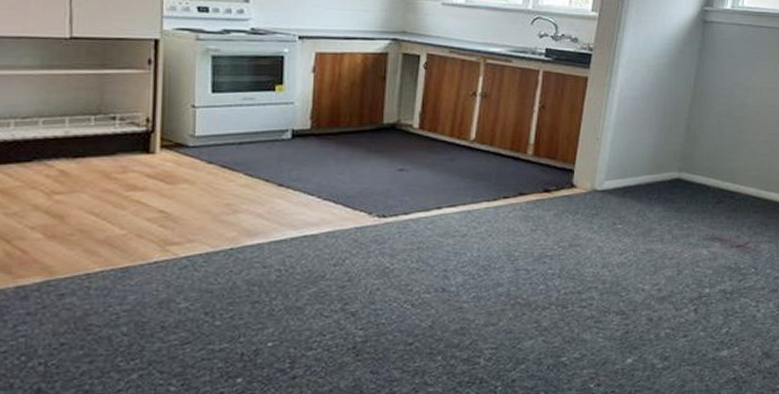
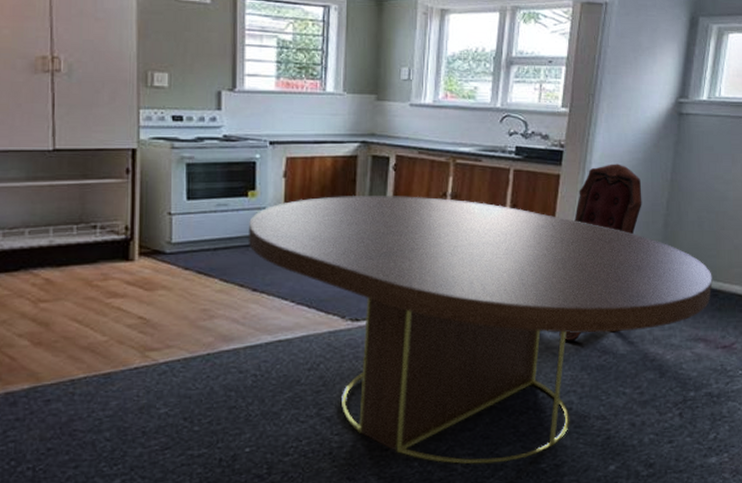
dining table: none [274,92,730,358] -> present [248,194,713,464]
dining chair: none [583,68,666,240] -> present [559,164,642,342]

